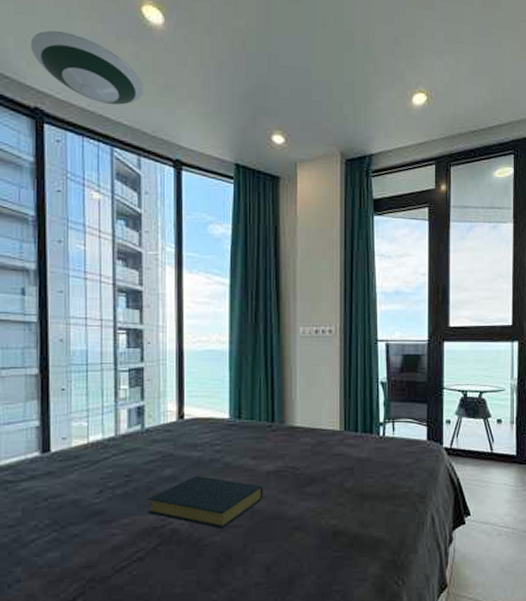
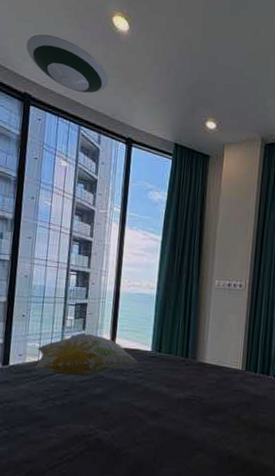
decorative pillow: none [84,404,214,458] -> present [34,333,138,377]
hardback book: present [147,475,264,529] -> none [79,395,174,443]

